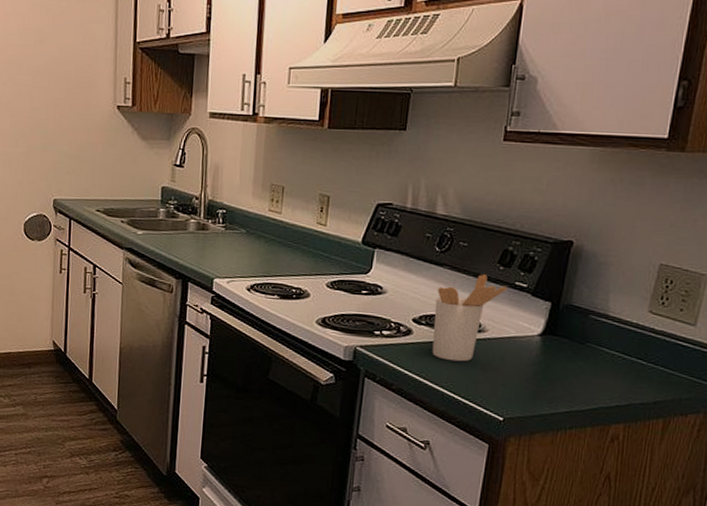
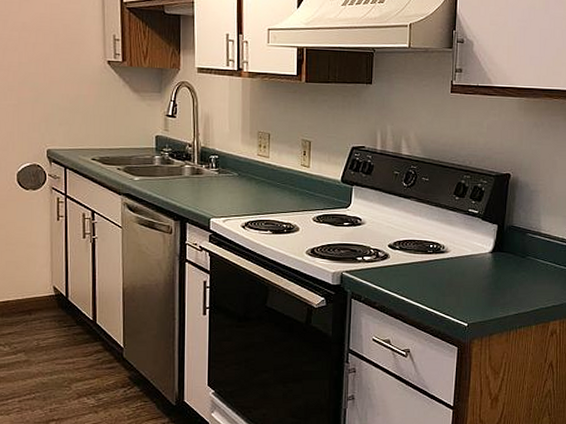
utensil holder: present [432,274,507,362] -> none [406,204,462,279]

